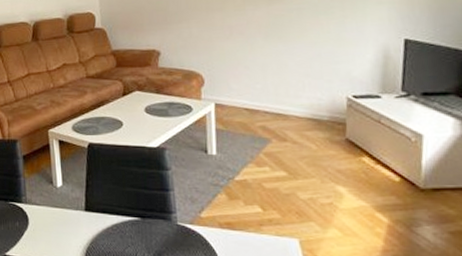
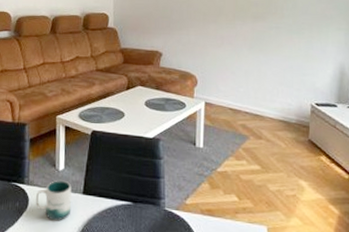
mug: none [36,197,75,240] -> present [36,180,72,221]

